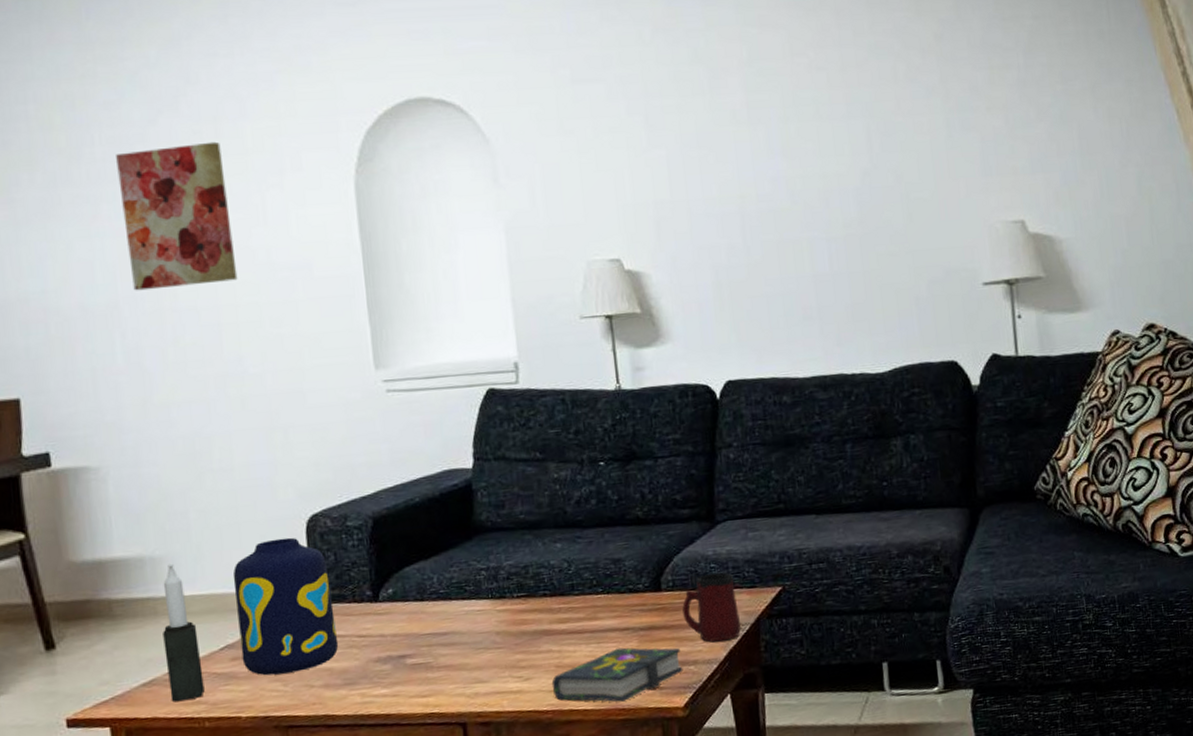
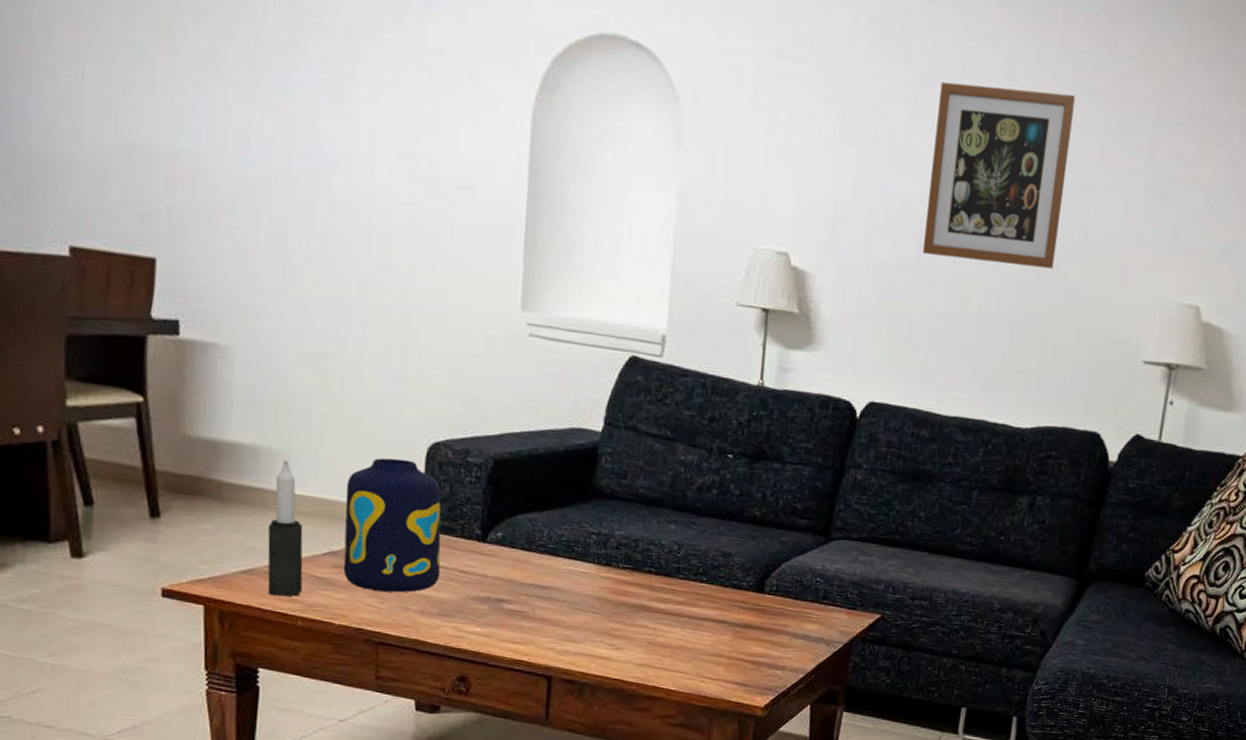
wall art: present [116,141,238,291] -> none [287,21,400,186]
book: present [551,647,683,702] -> none [640,638,771,690]
mug: present [682,572,741,642] -> none [780,586,836,654]
wall art: none [732,54,876,231] -> present [922,81,1075,269]

